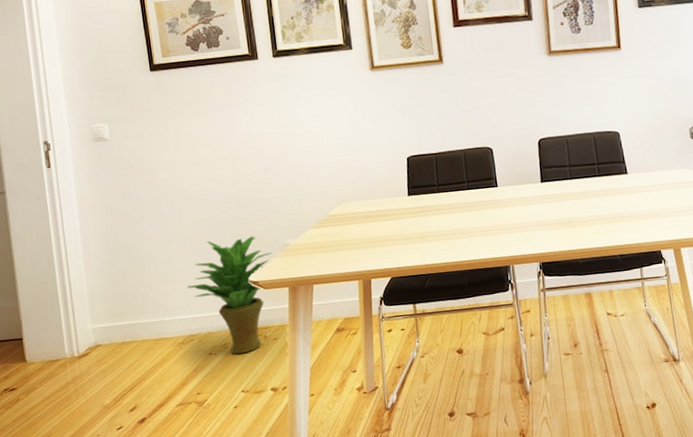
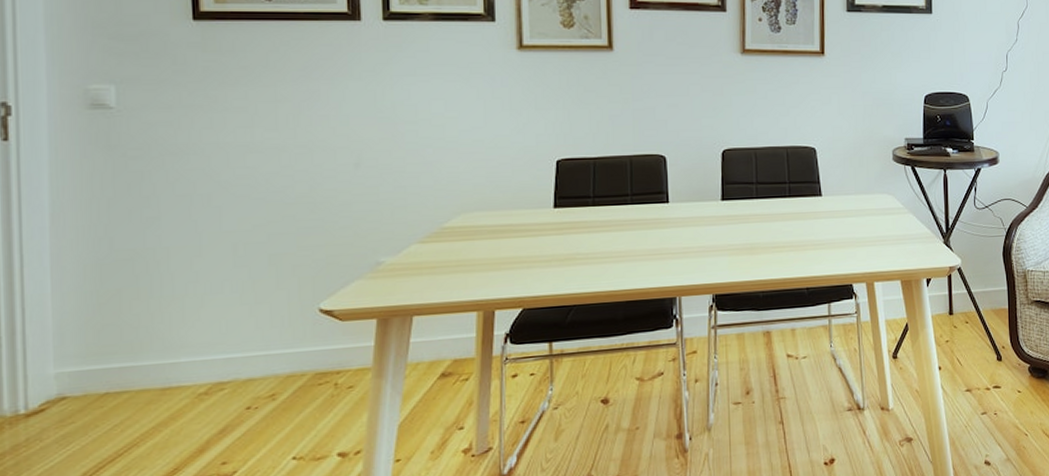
potted plant: present [187,236,272,355] -> none [221,250,356,409]

